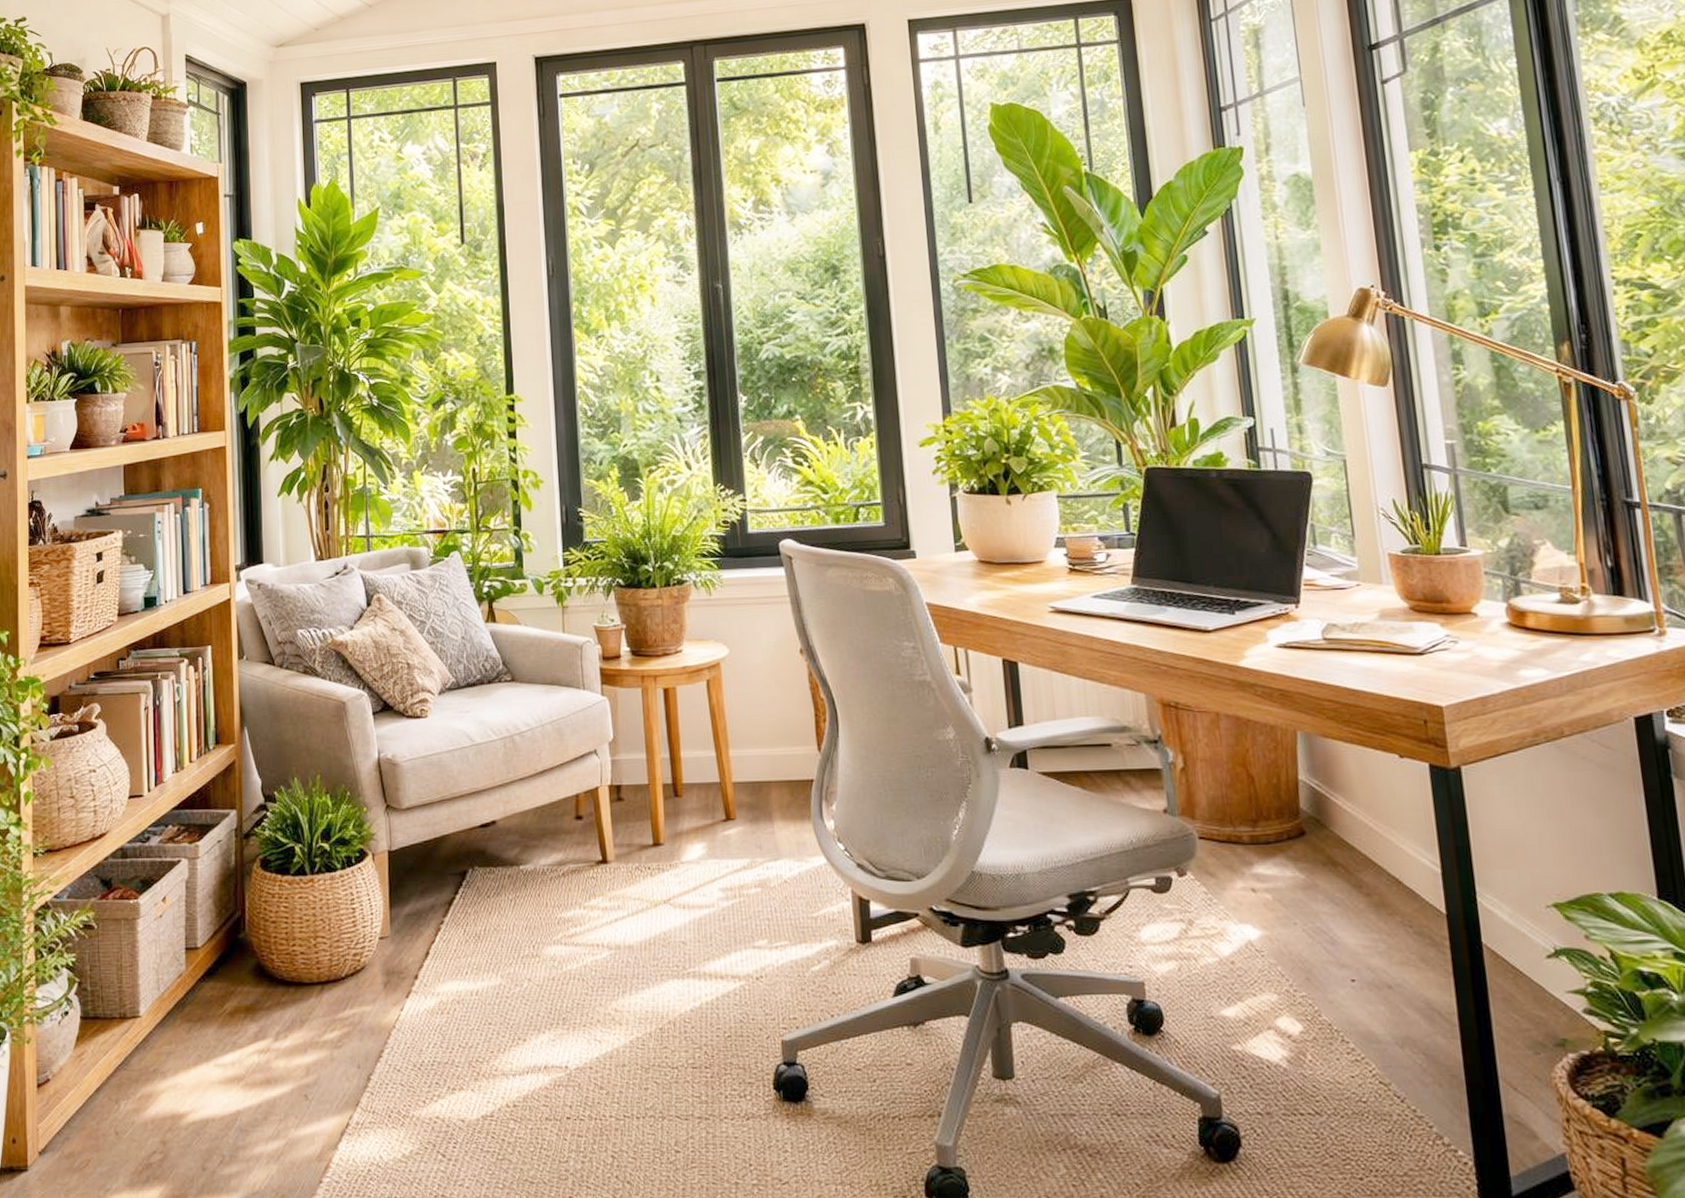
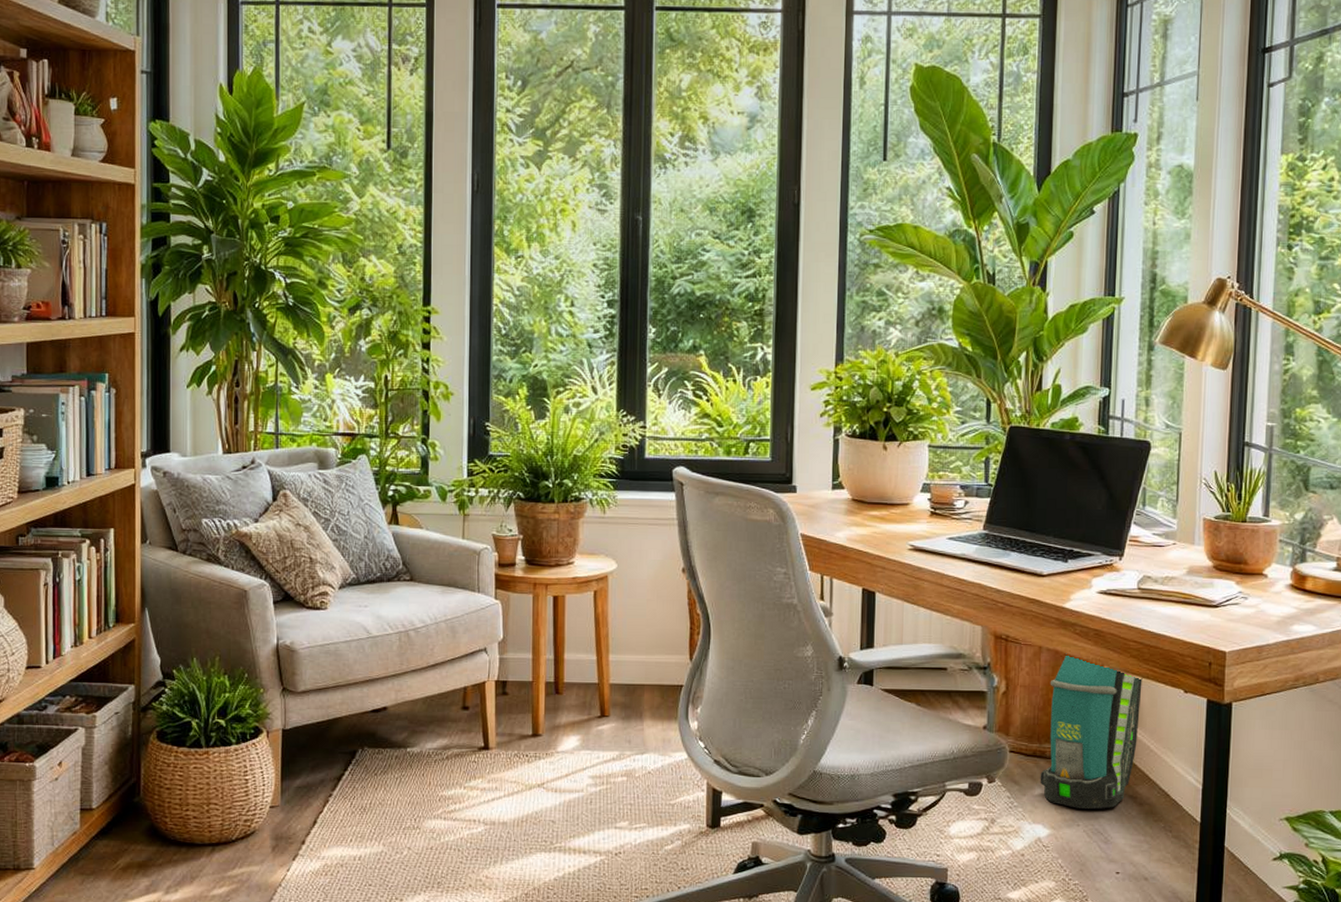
backpack: none [1235,719,1352,903] -> present [1040,653,1143,809]

